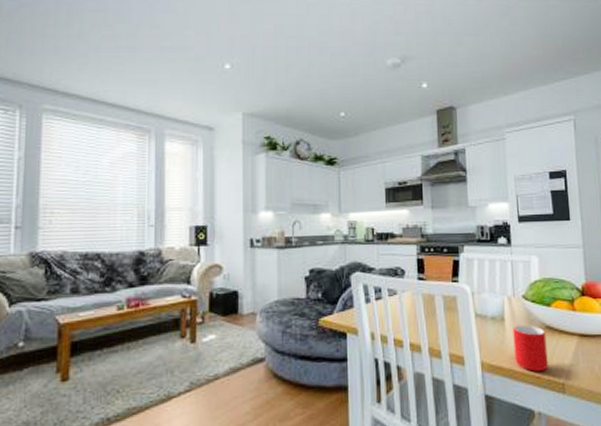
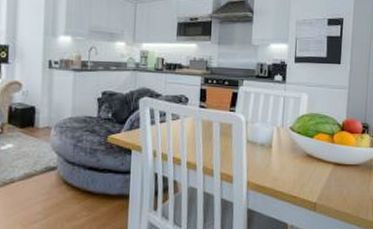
mug: present [513,324,548,372] -> none [276,152,306,192]

